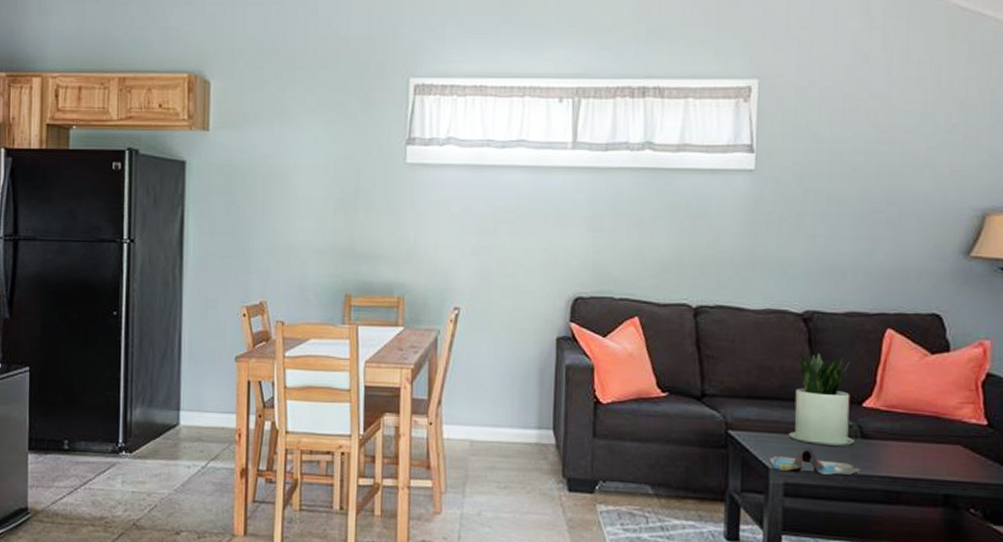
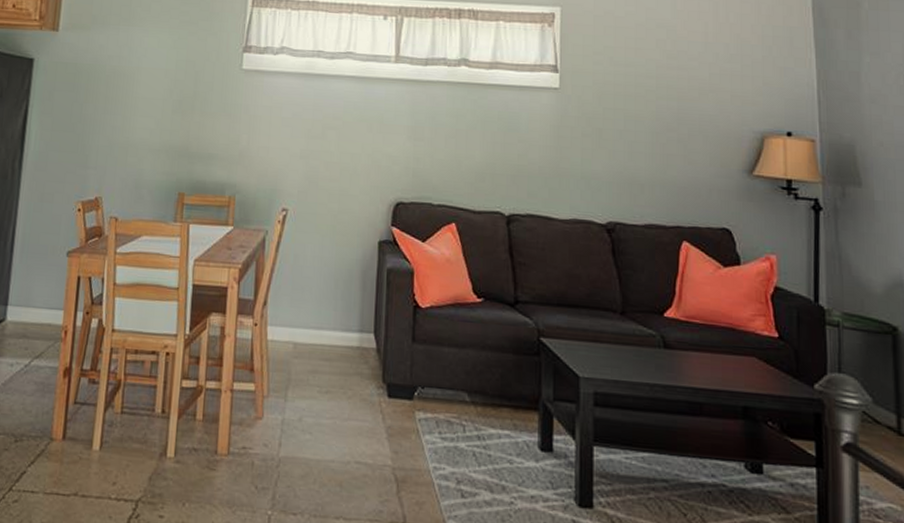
magazine: present [769,444,862,475] -> none [579,353,666,385]
planter: present [788,353,854,447] -> none [596,263,658,357]

